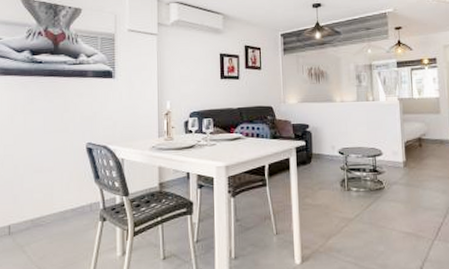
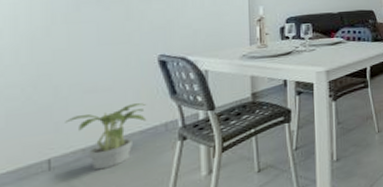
potted plant: none [21,184,77,239] -> present [65,103,147,170]

